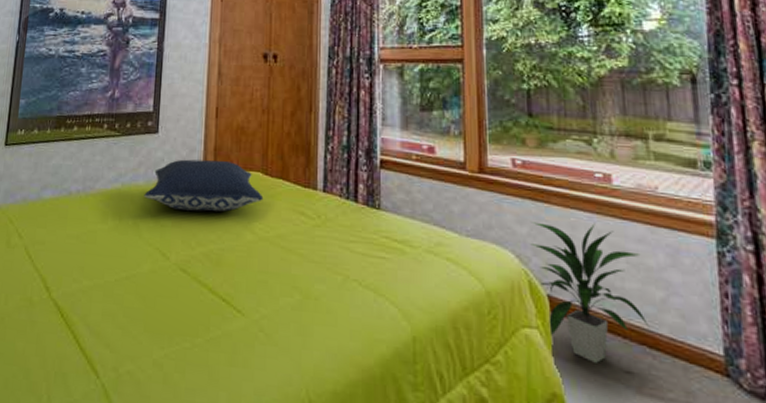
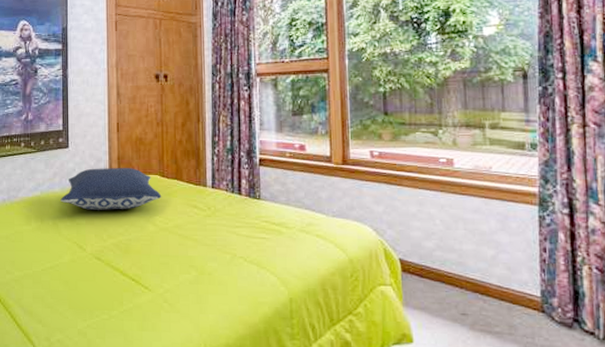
indoor plant: present [530,222,650,363] -> none [385,199,482,309]

